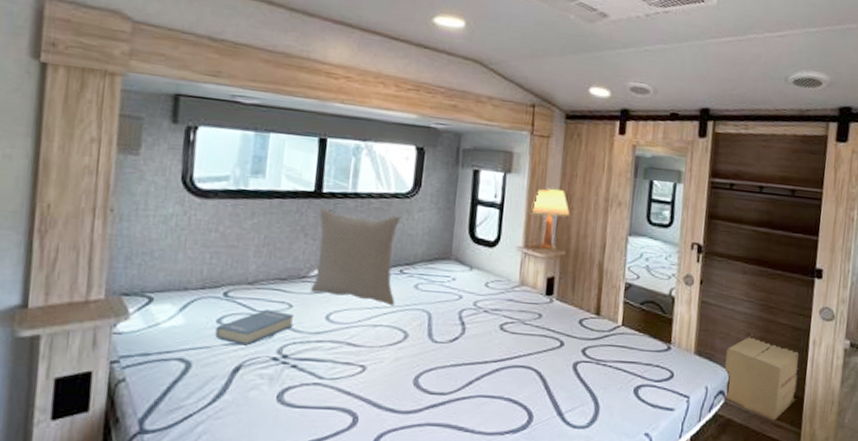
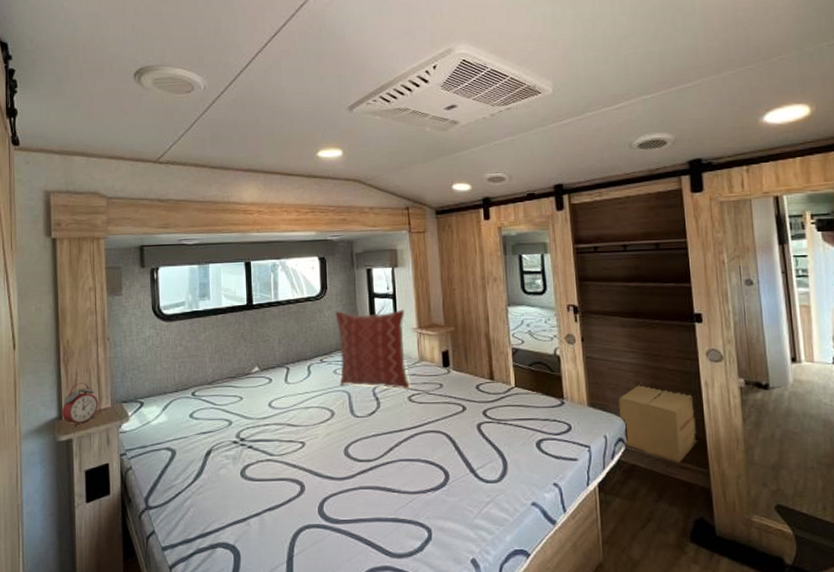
alarm clock: none [27,263,86,319] -> present [61,383,98,426]
book: present [215,309,295,346] -> none [189,403,245,434]
pillow: present [310,207,400,307] -> none [253,315,320,391]
pillow: none [420,214,512,316] -> present [335,310,410,389]
table lamp: present [529,188,570,250] -> none [418,274,453,328]

